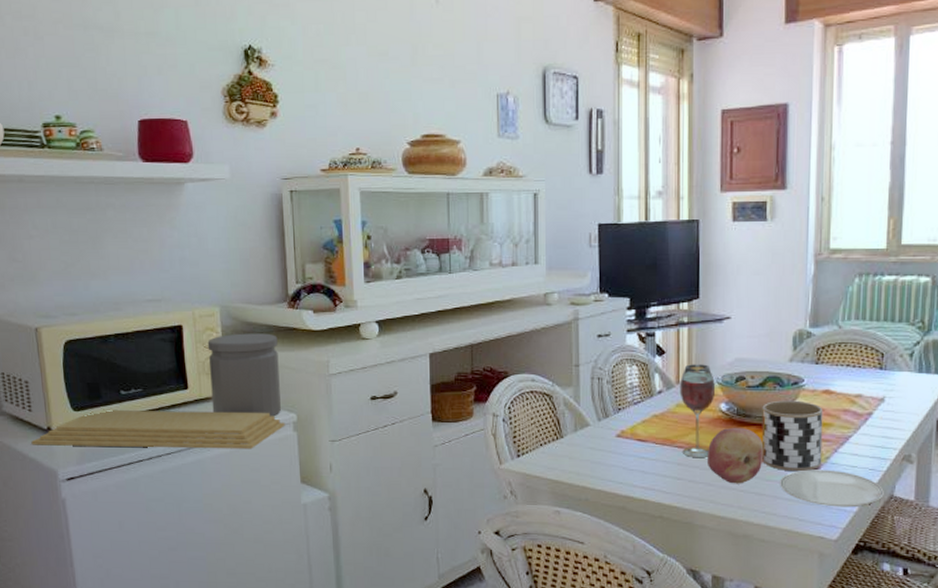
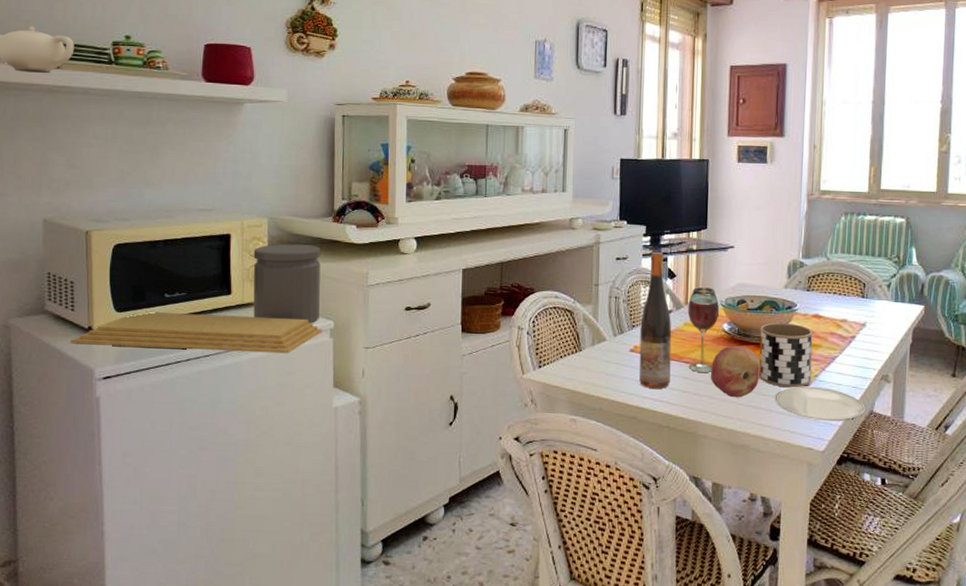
wine bottle: none [627,326,663,476] -> present [638,251,672,389]

